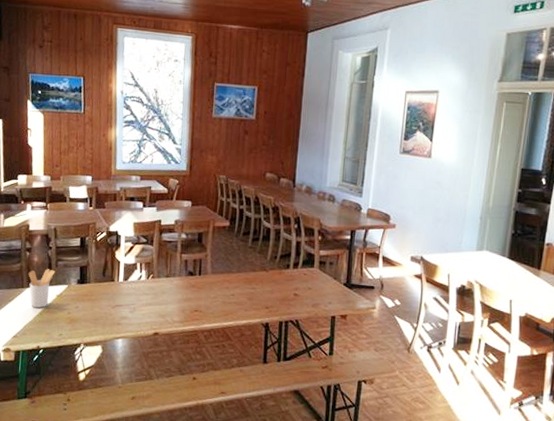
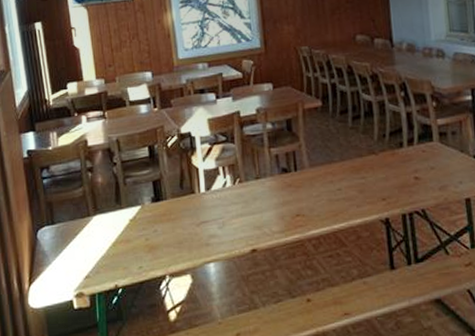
utensil holder: present [28,269,55,308] -> none [93,189,124,239]

